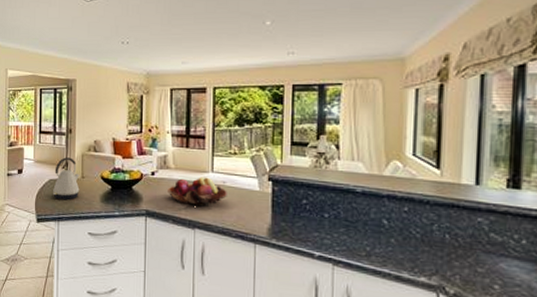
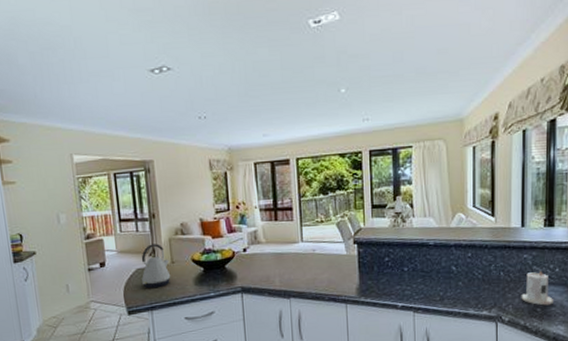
fruit basket: present [167,177,227,206] -> none [261,247,318,277]
candle: none [472,239,517,284] -> present [521,270,553,306]

